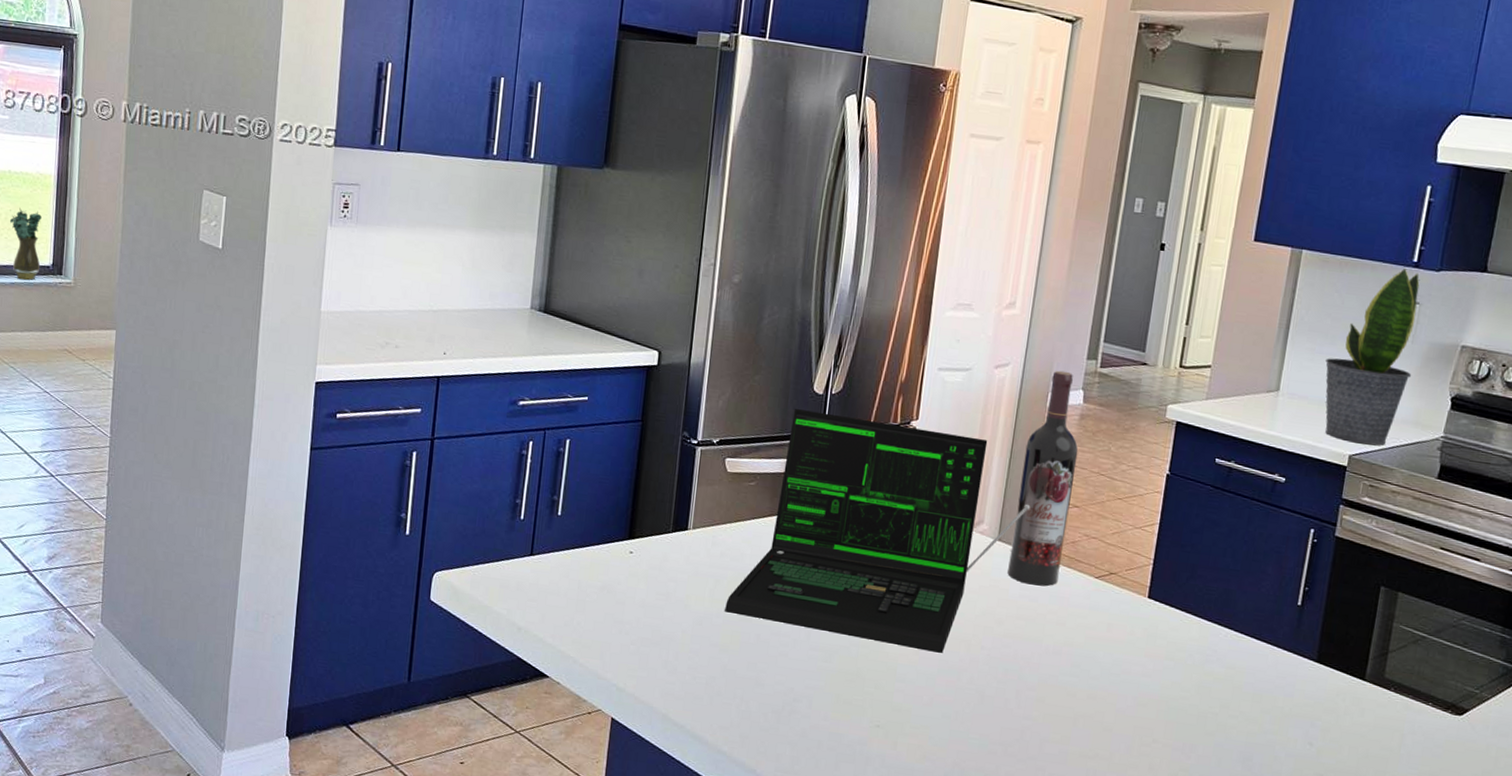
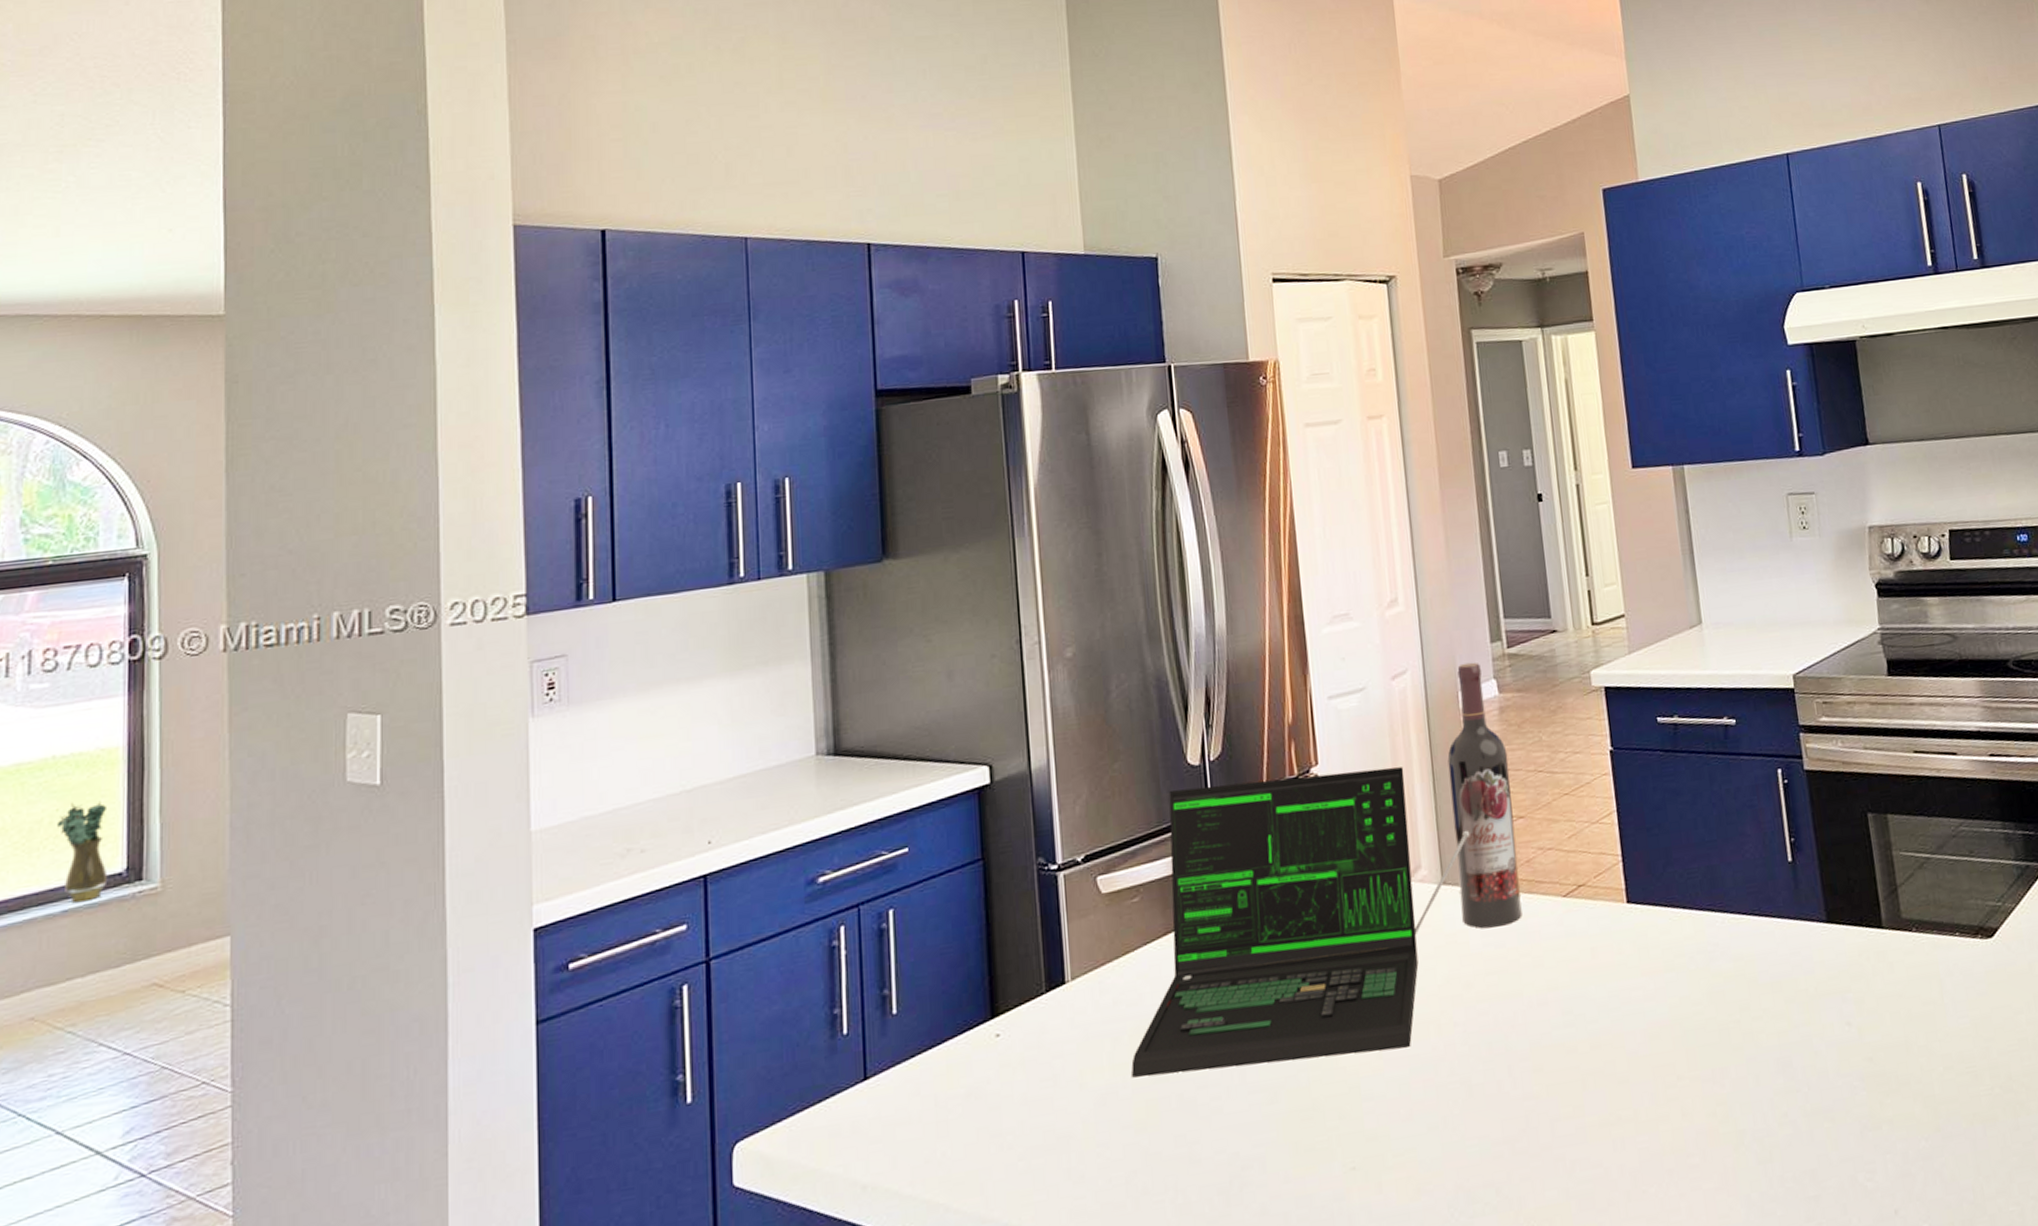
potted plant: present [1325,267,1420,446] -> none [1740,459,1830,661]

